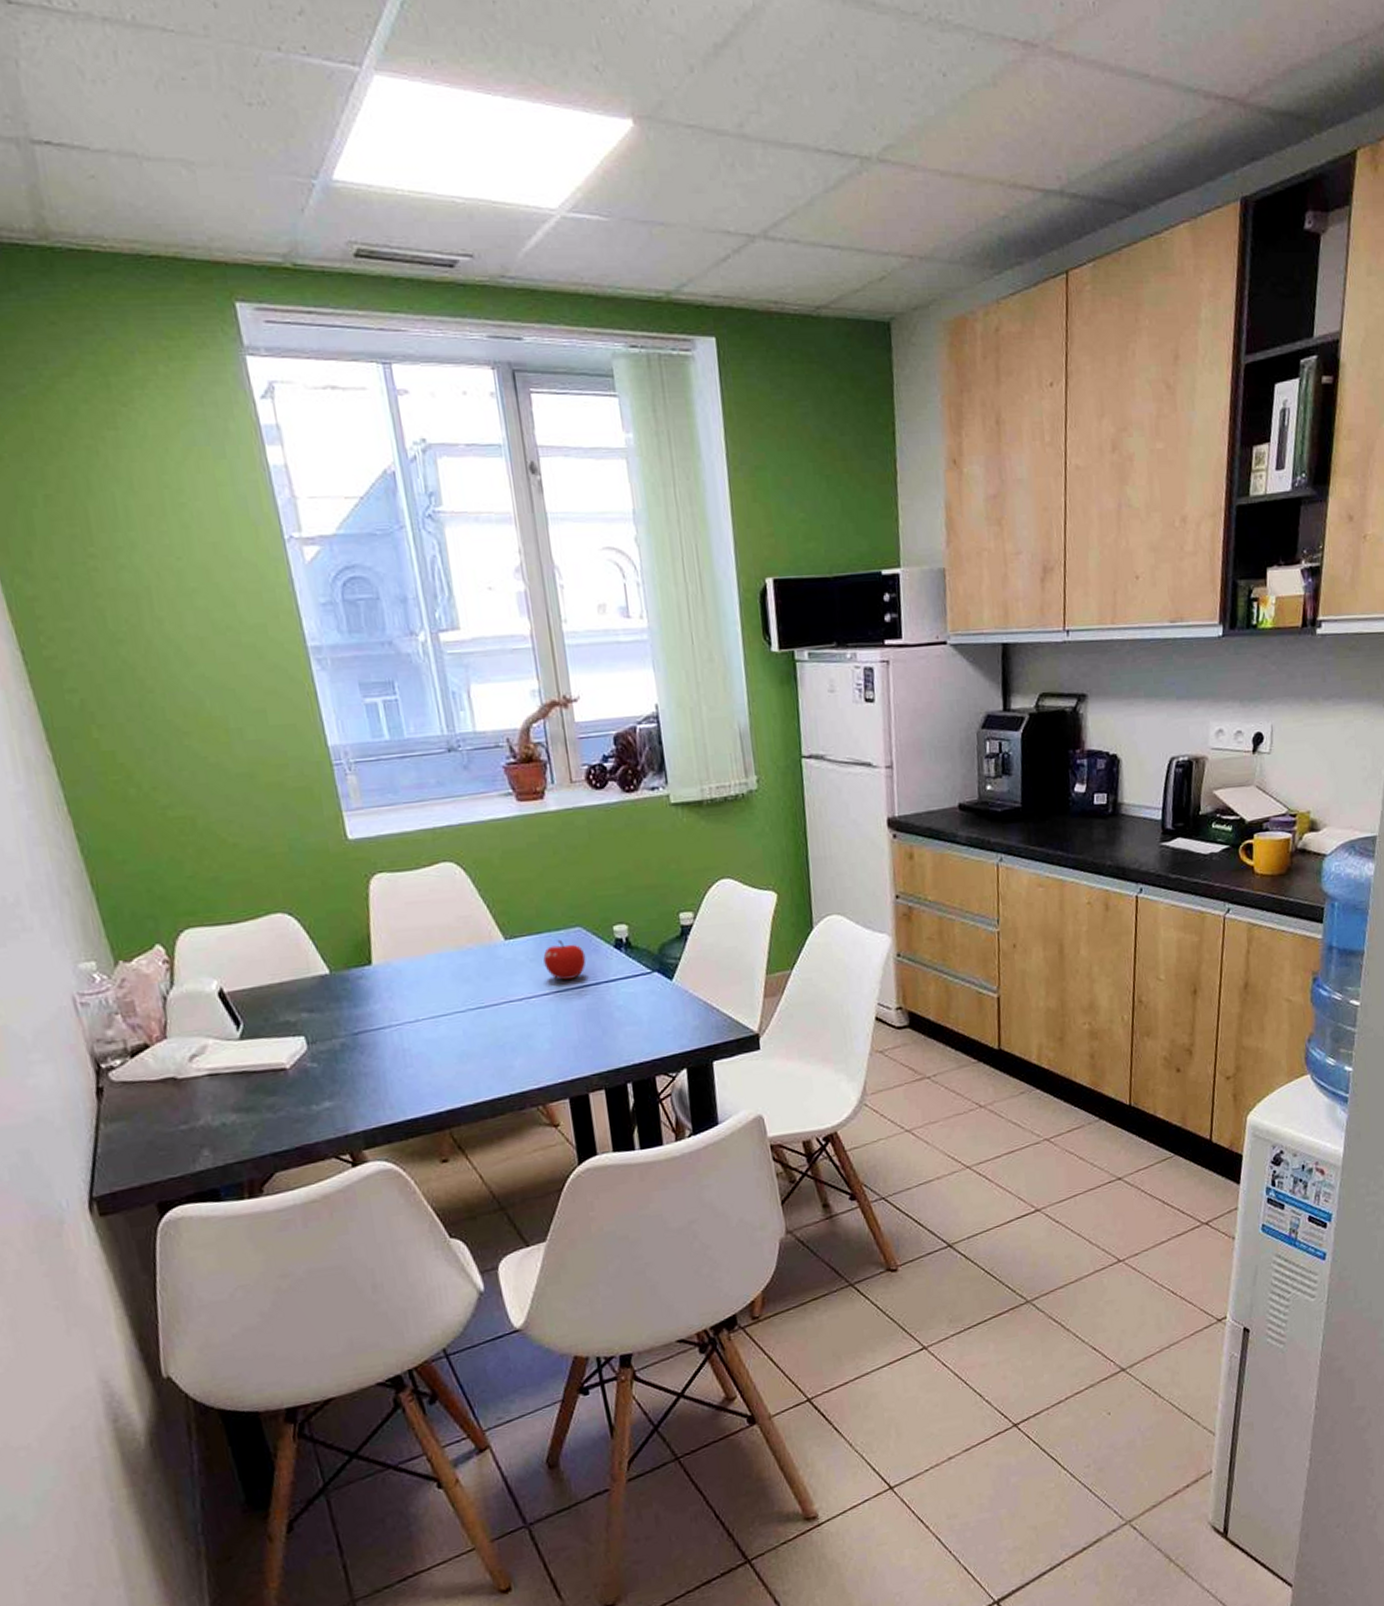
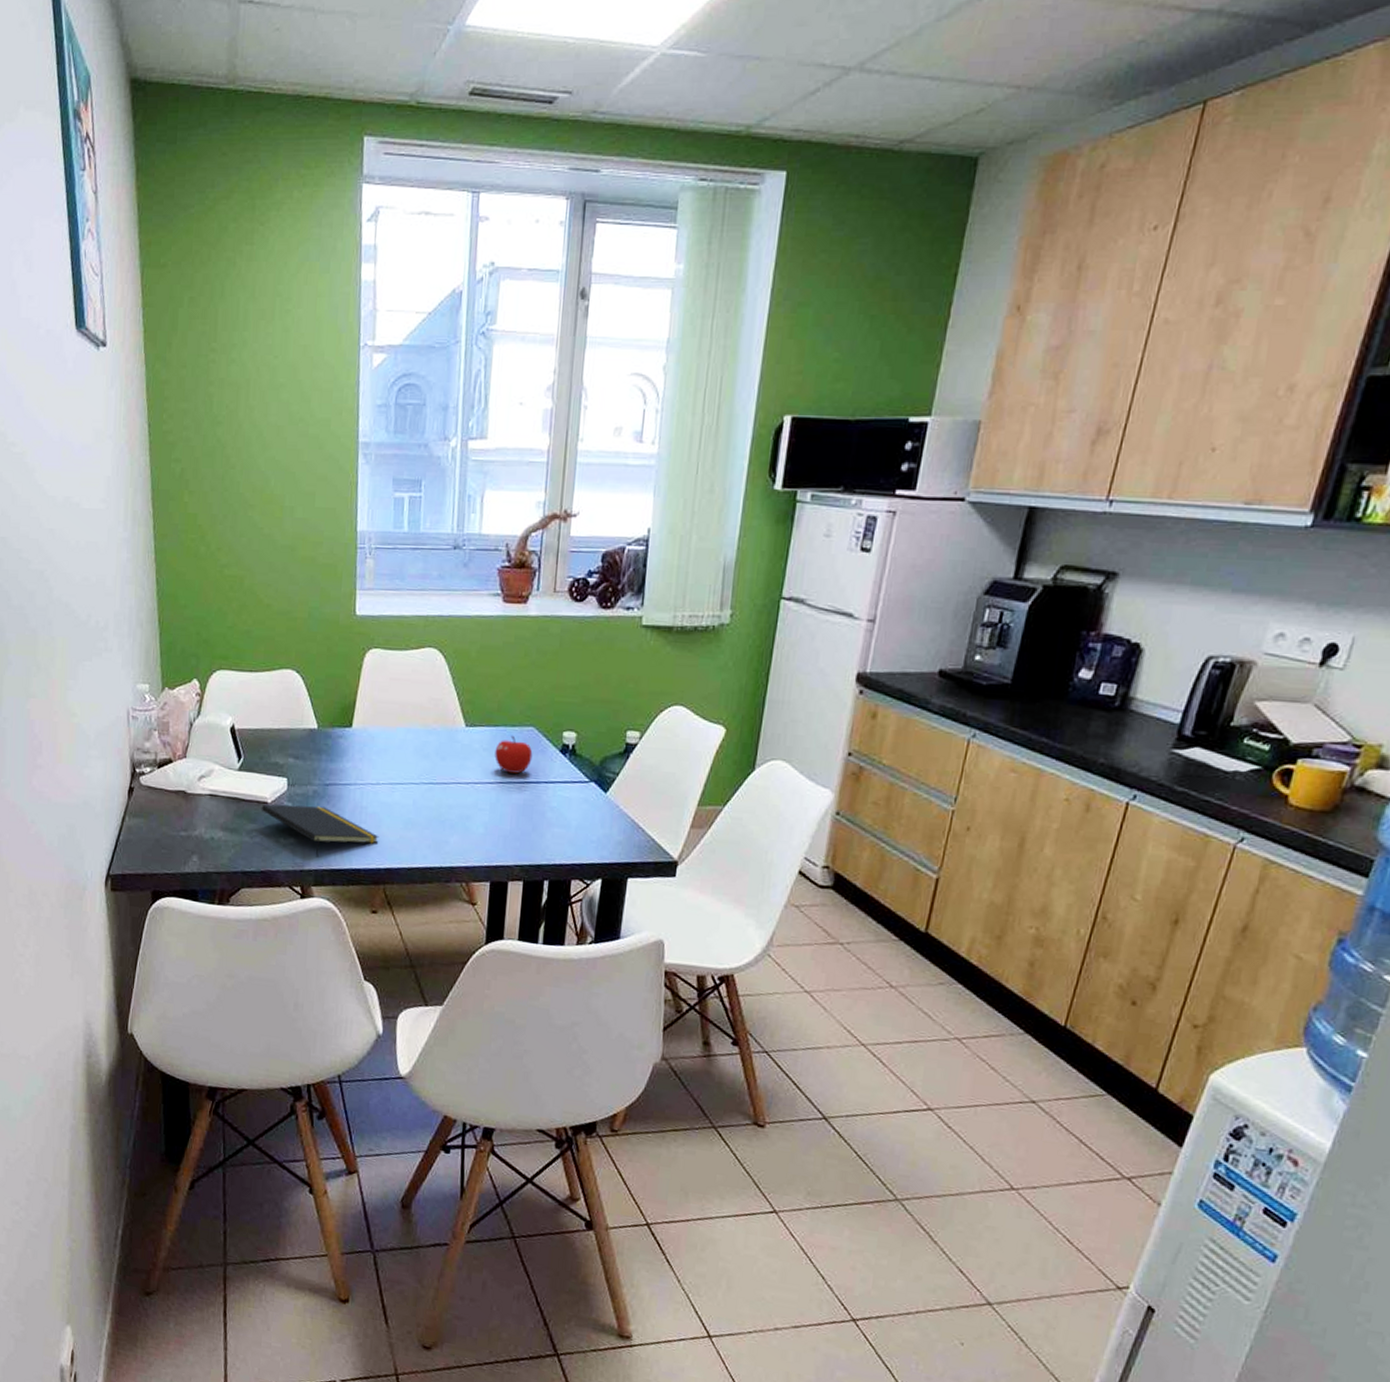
notepad: none [278,1058,433,1117] -> present [261,803,379,858]

